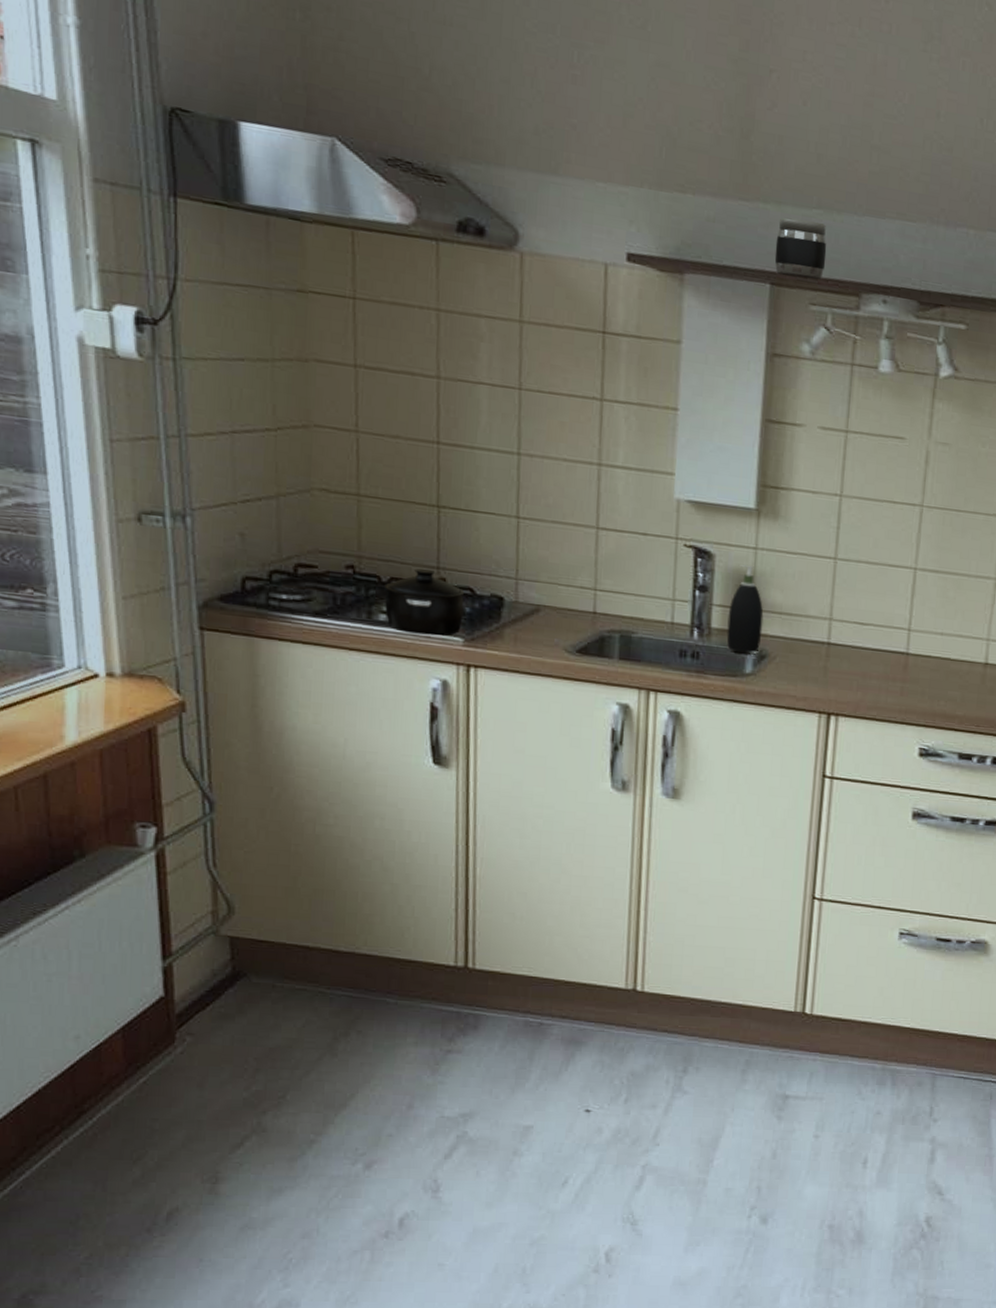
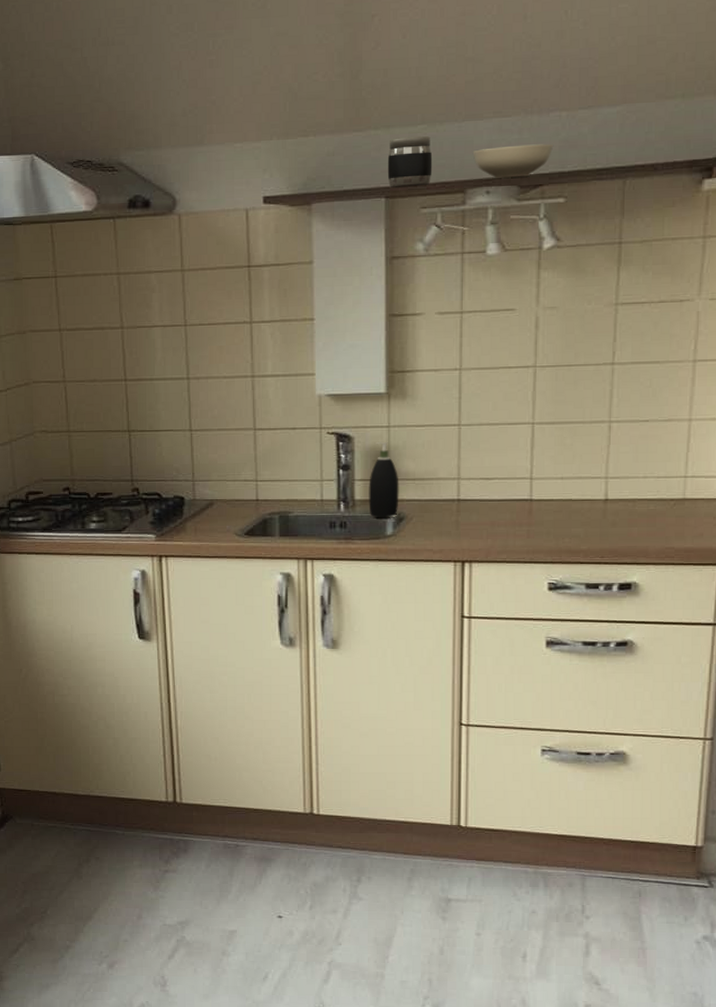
saucepan: present [384,568,465,636] -> none [93,482,154,536]
bowl: none [871,251,959,293] -> present [472,144,554,179]

